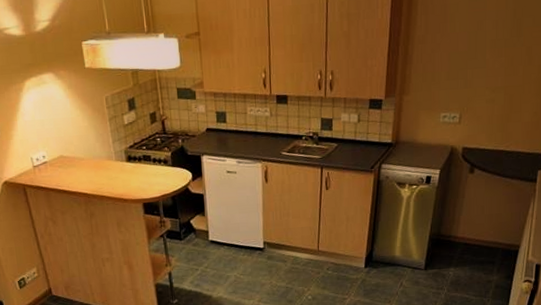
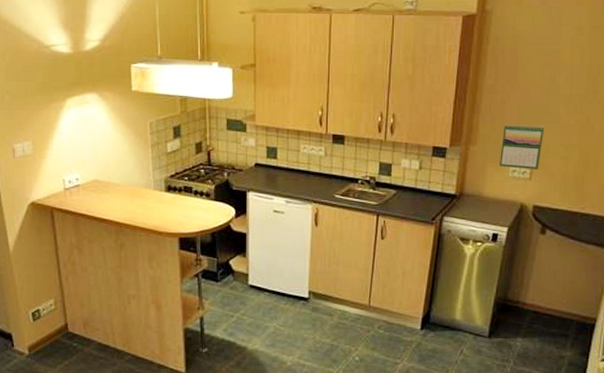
calendar: none [431,71,472,114] -> present [500,124,545,170]

